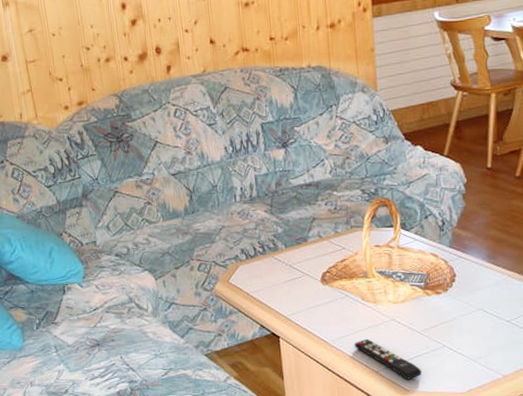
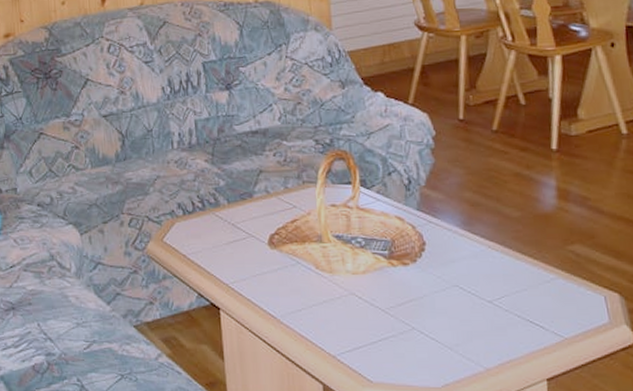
remote control: present [354,338,421,380] -> none [306,315,387,368]

